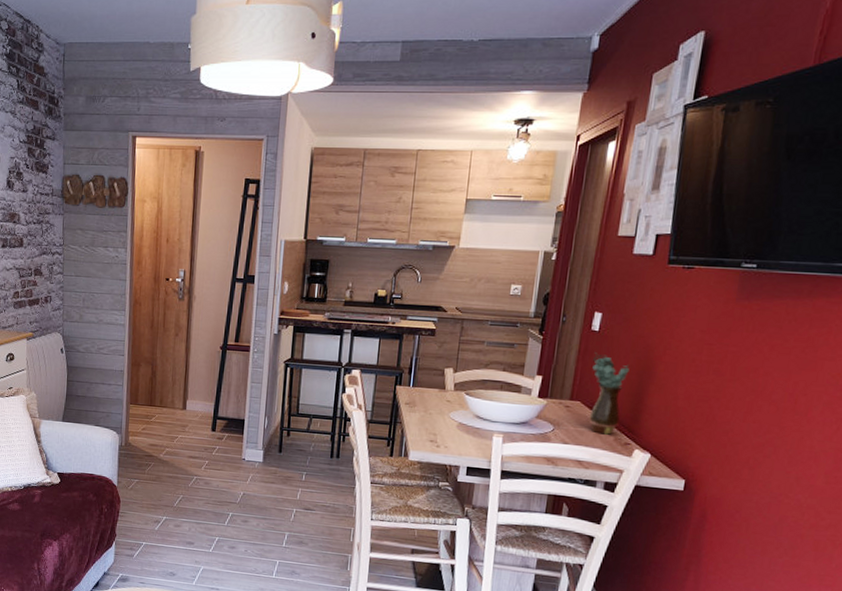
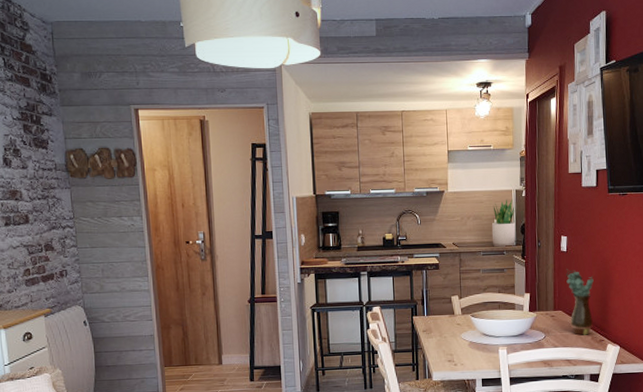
planter: none [504,261,540,318] -> present [491,199,516,247]

